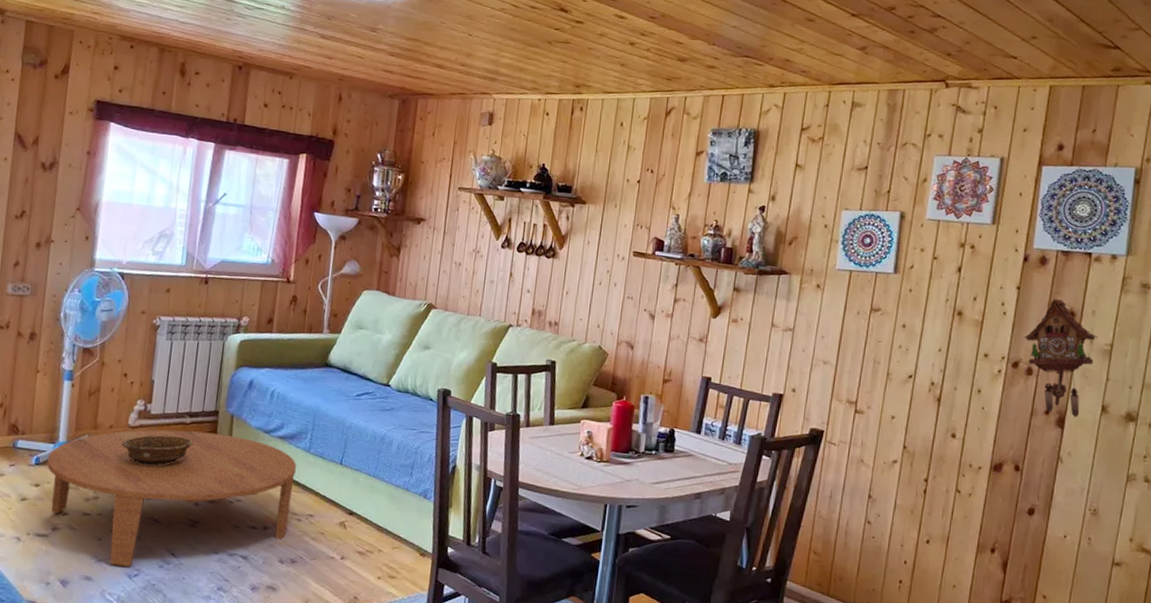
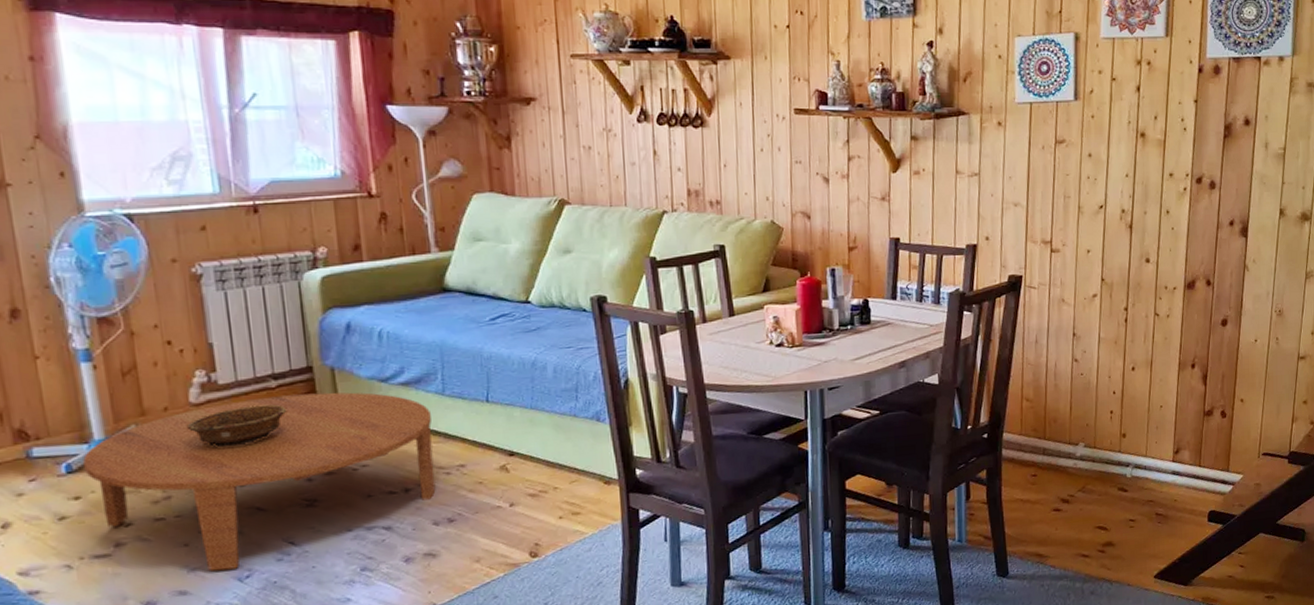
cuckoo clock: present [1023,298,1097,417] -> none [1204,107,1271,225]

